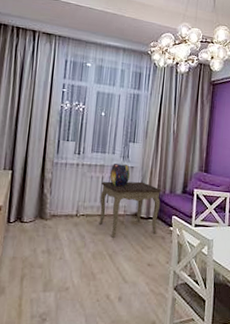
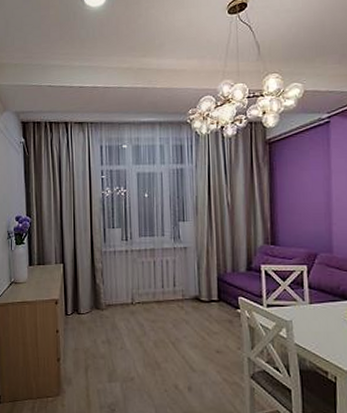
side table: present [99,181,162,238] -> none [154,262,223,324]
decorative urn: present [109,162,131,187] -> none [161,245,185,270]

